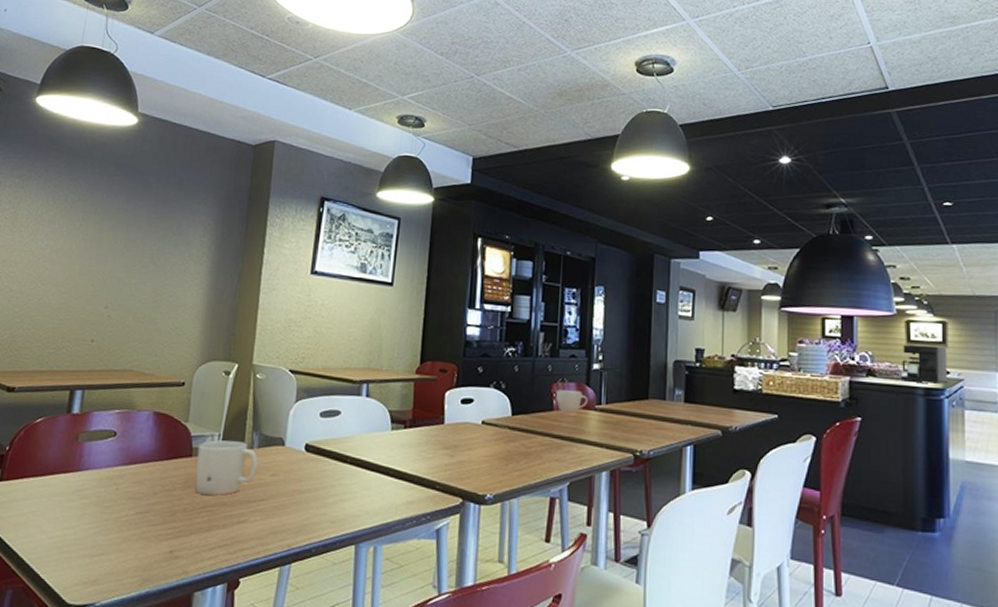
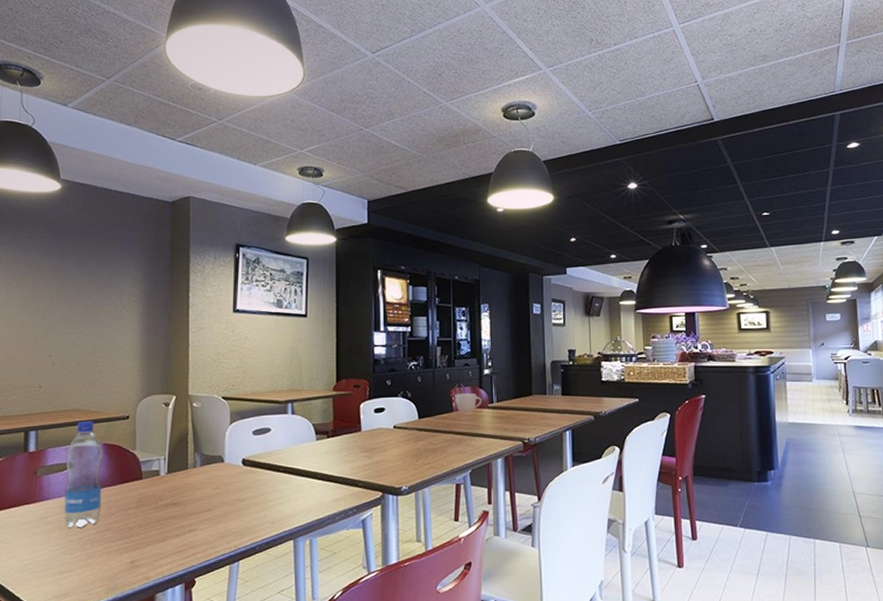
bottle: none [102,384,152,507] -> present [64,422,102,528]
mug: present [195,440,258,496] -> none [146,461,202,510]
coffee maker: present [900,344,947,385] -> none [735,332,772,363]

